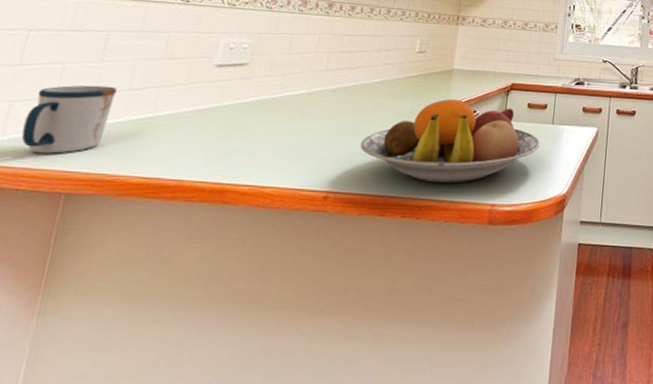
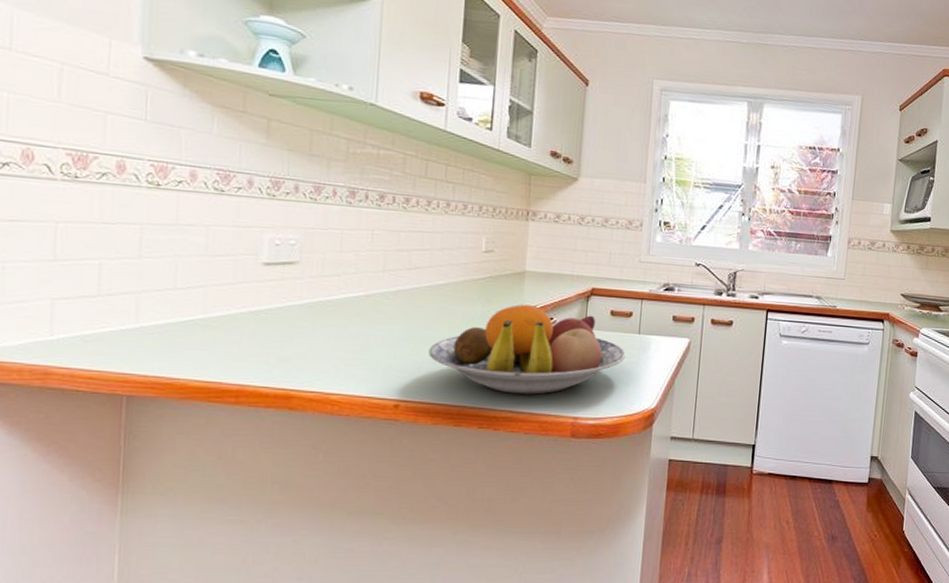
mug: present [21,85,118,154] -> none [70,283,162,355]

